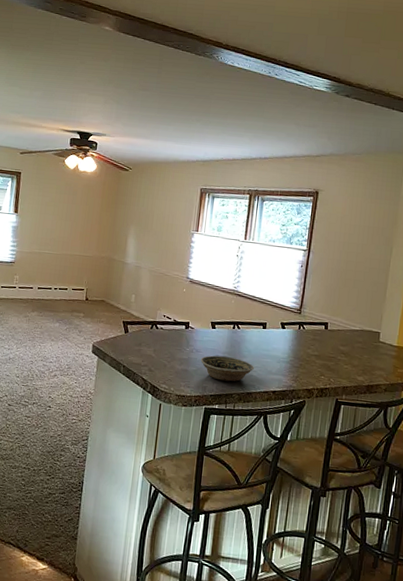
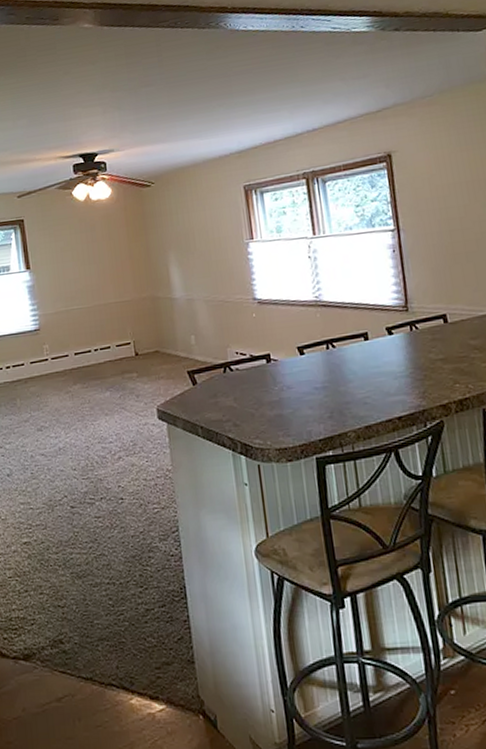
bowl: present [200,355,255,382] -> none [295,385,367,419]

